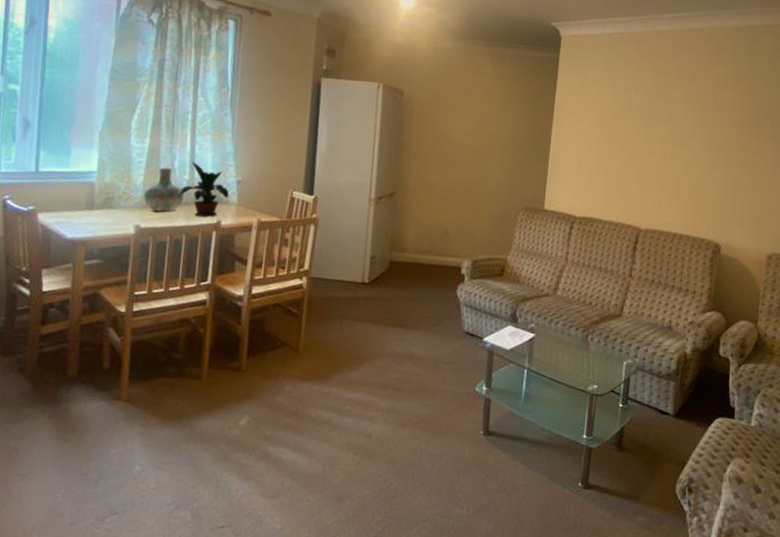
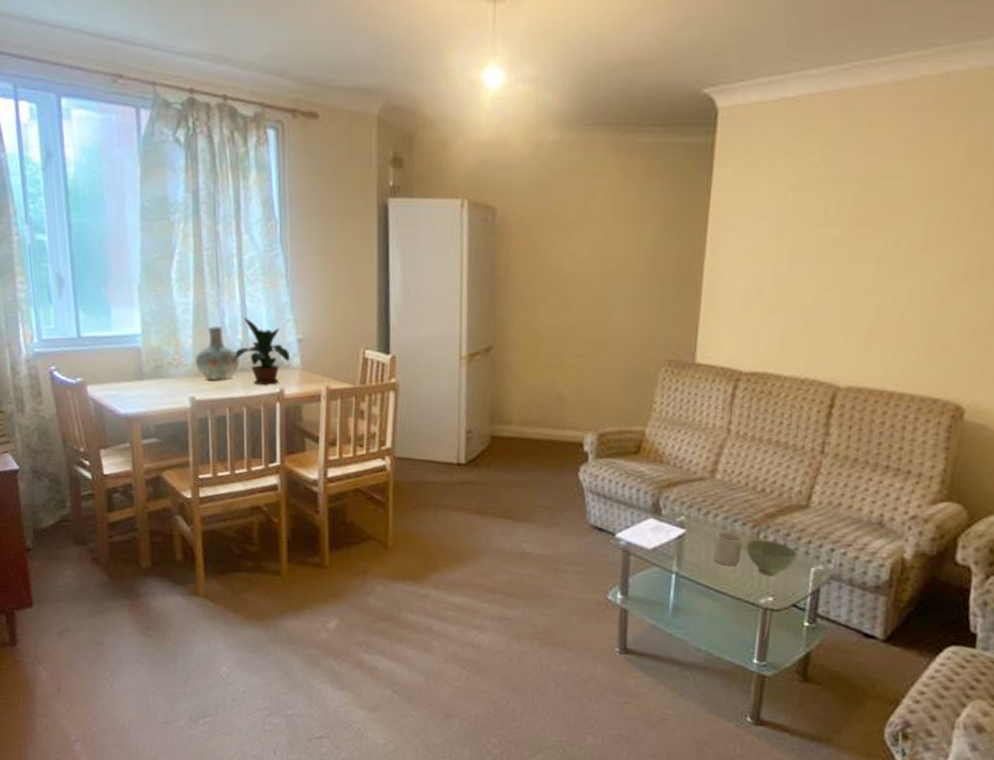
mug: none [555,335,577,362] -> present [713,531,744,567]
bowl: none [578,340,614,369] -> present [745,539,798,577]

